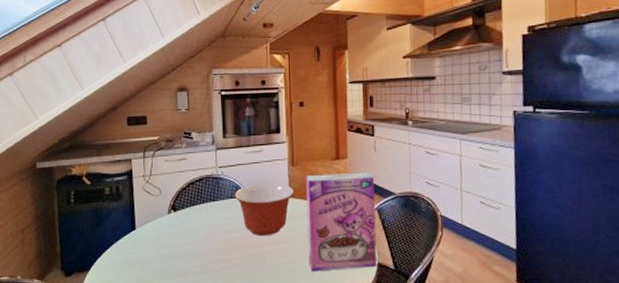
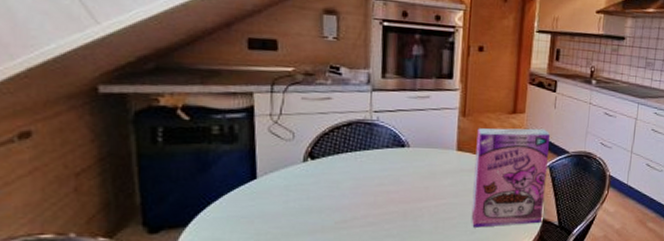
mixing bowl: present [234,183,294,236] -> none [391,133,462,191]

